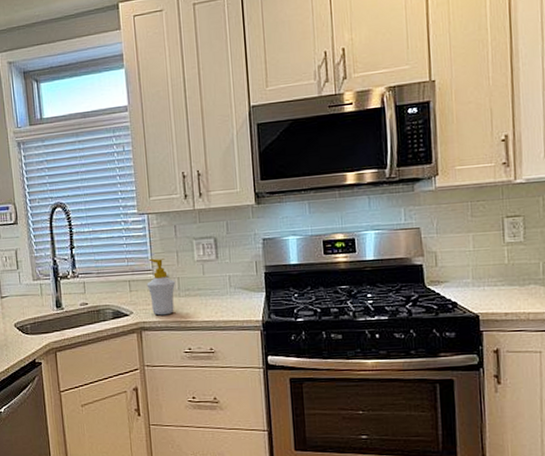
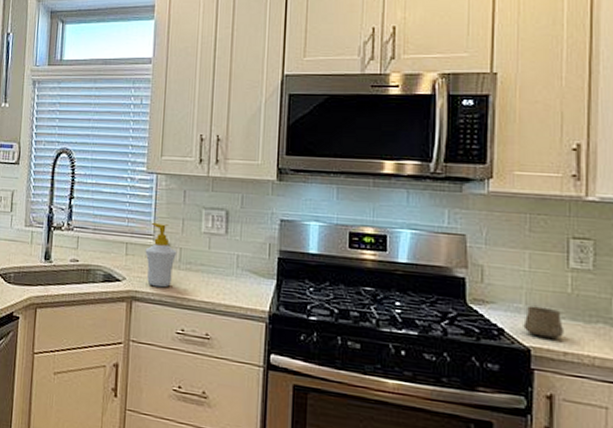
cup: none [472,278,504,304] -> present [523,305,563,339]

